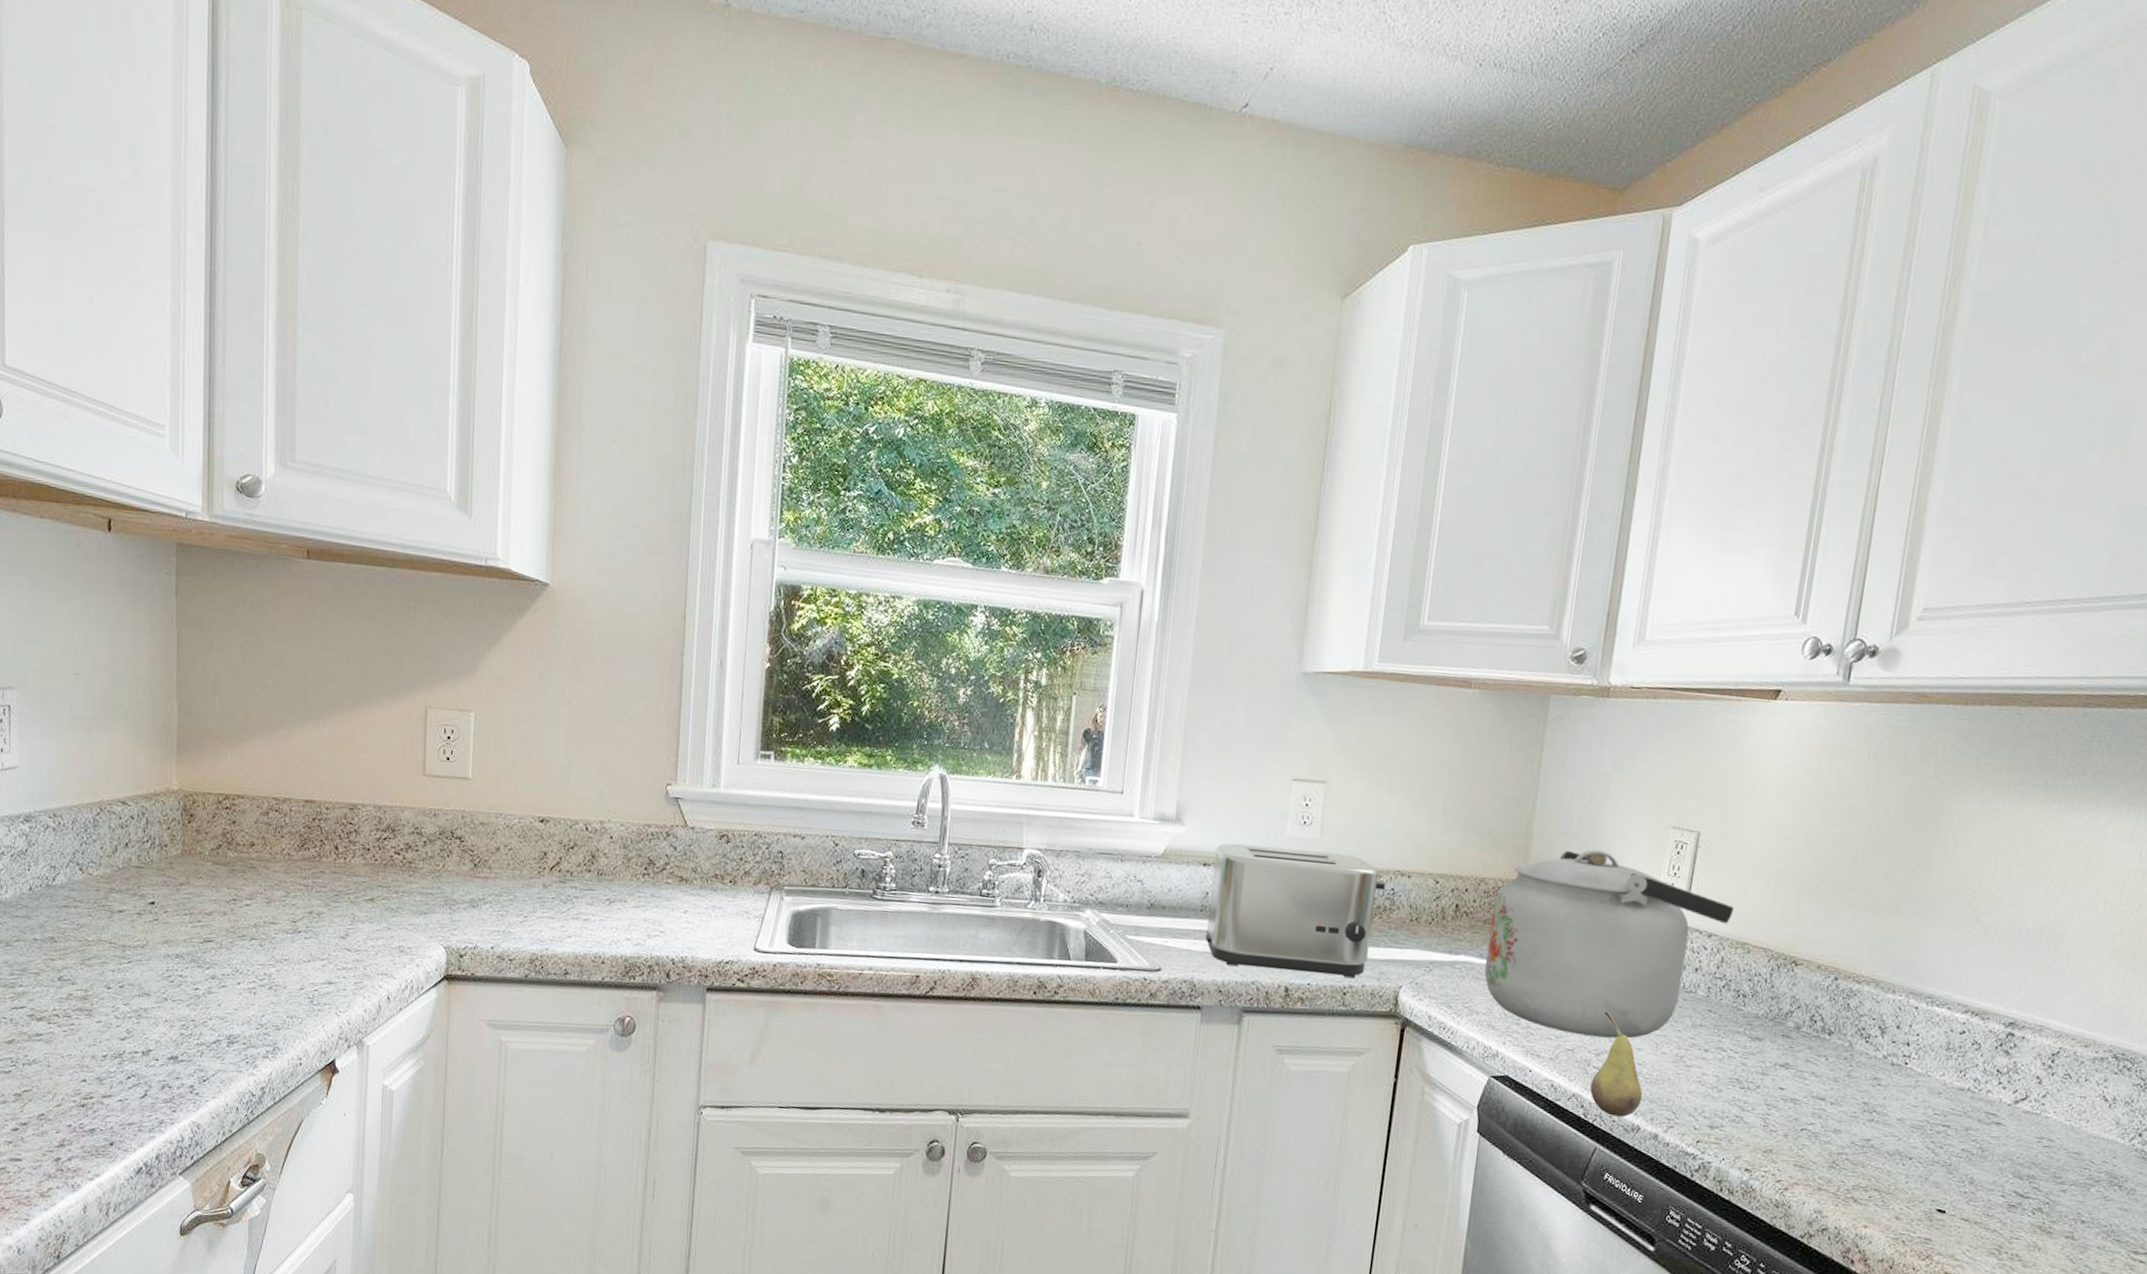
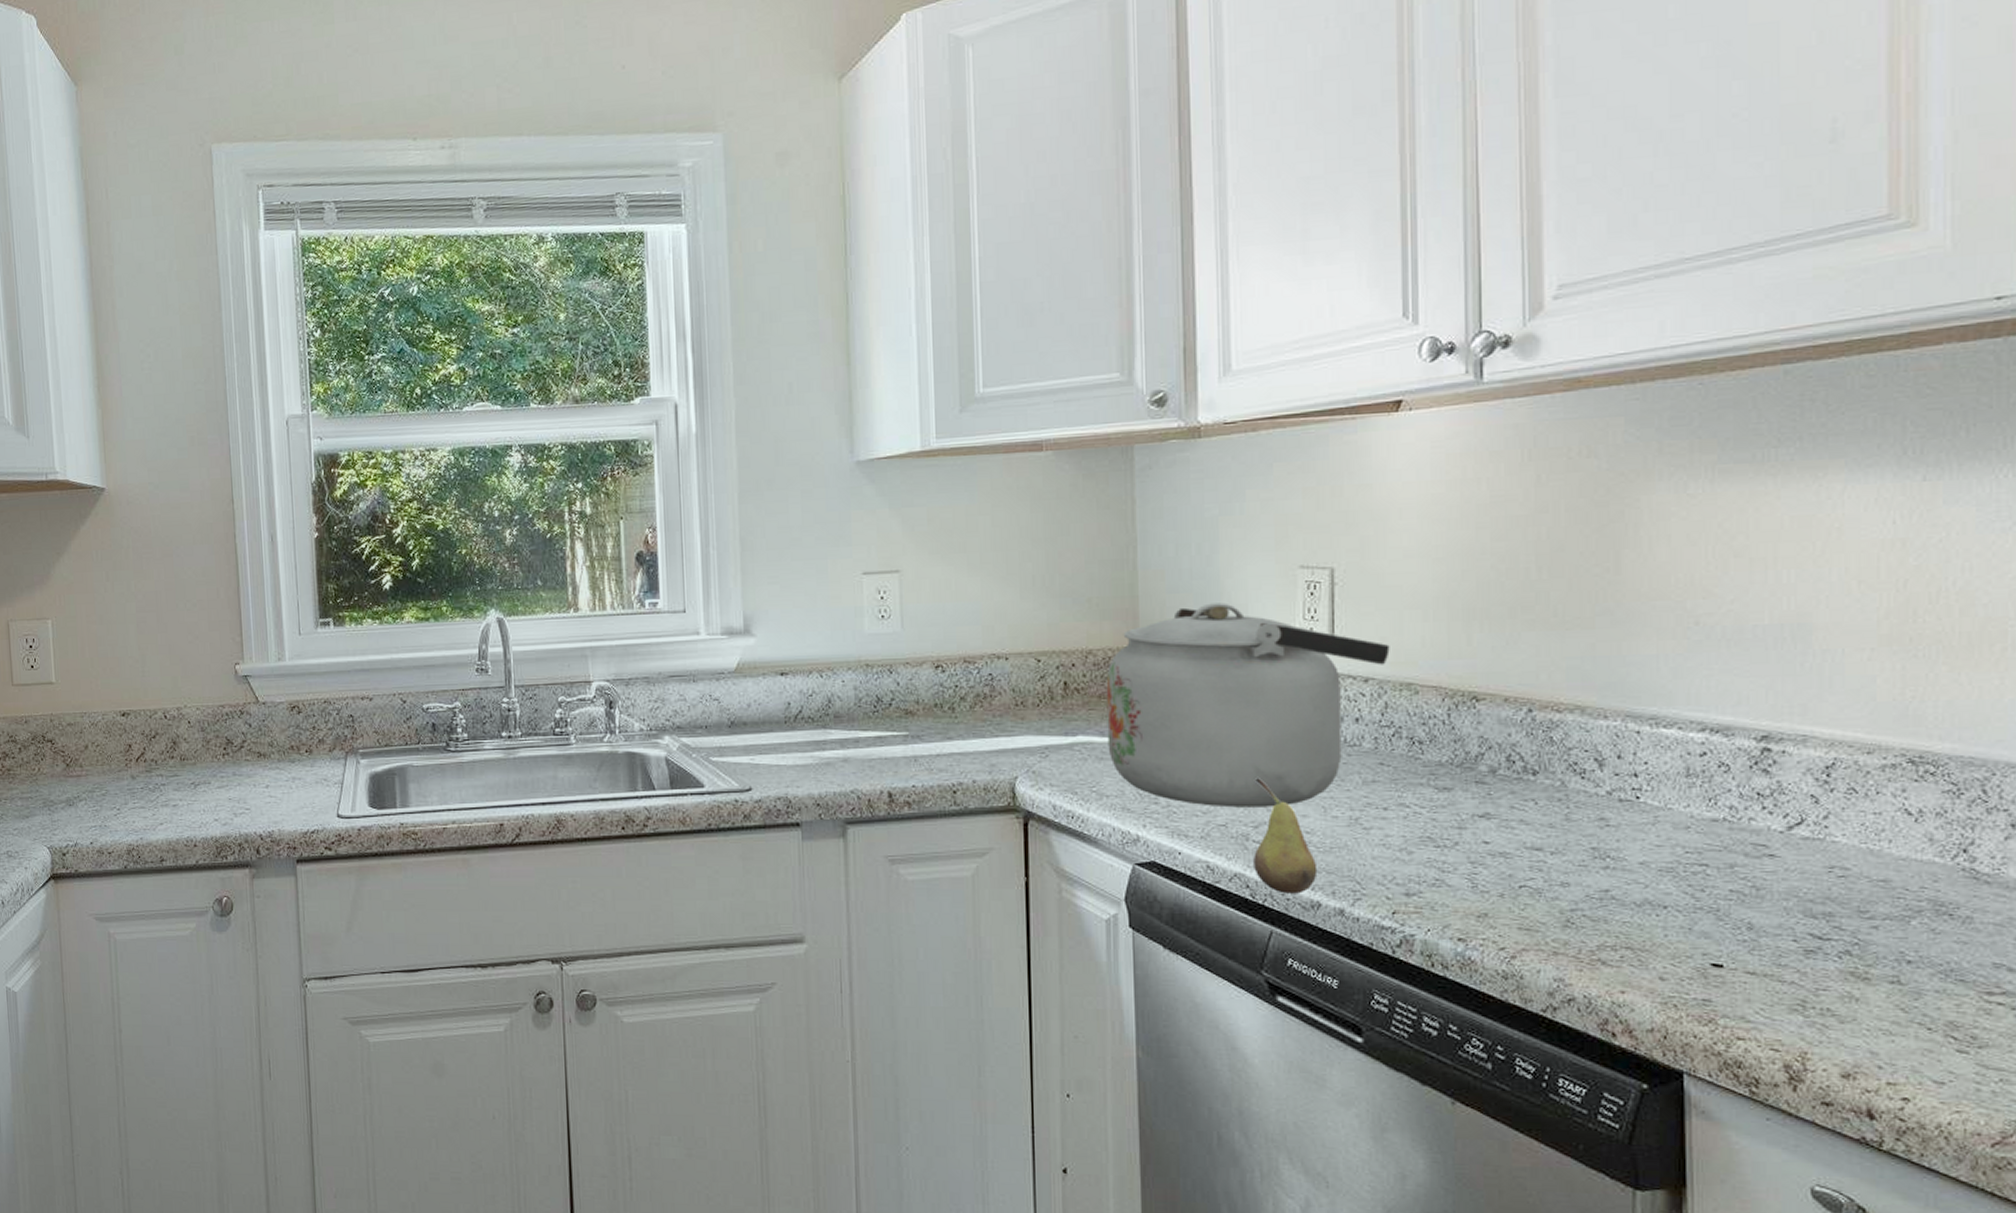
toaster: present [1205,843,1386,977] -> none [791,644,982,776]

